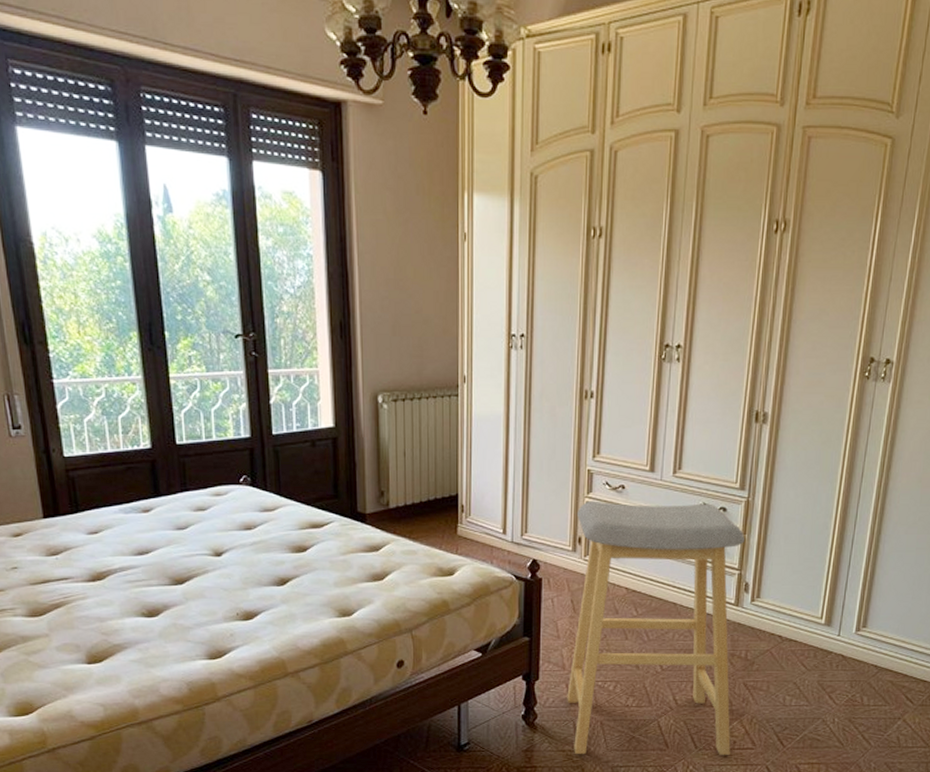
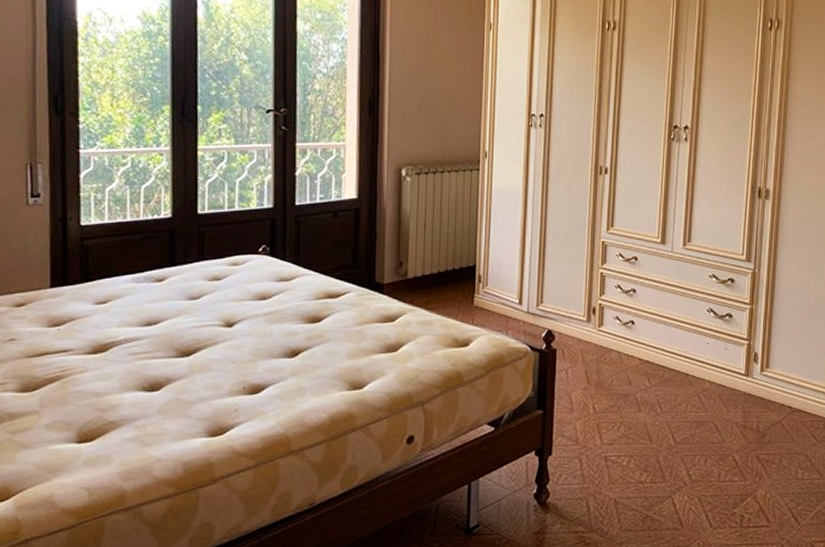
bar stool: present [567,500,745,755] -> none [580,271,752,537]

